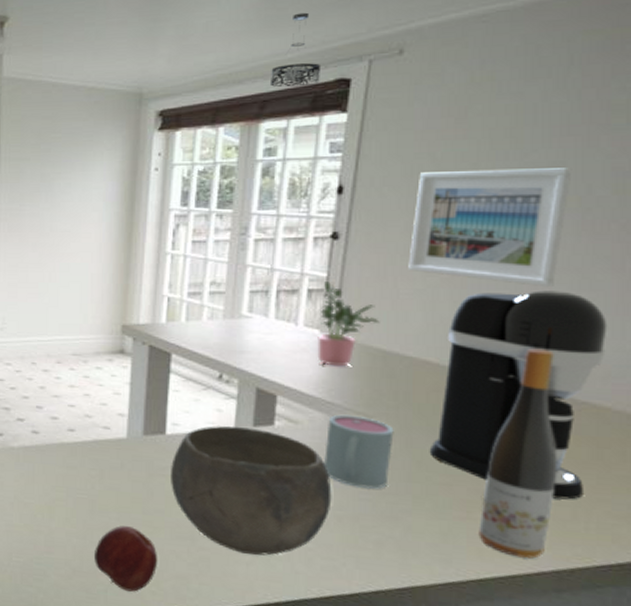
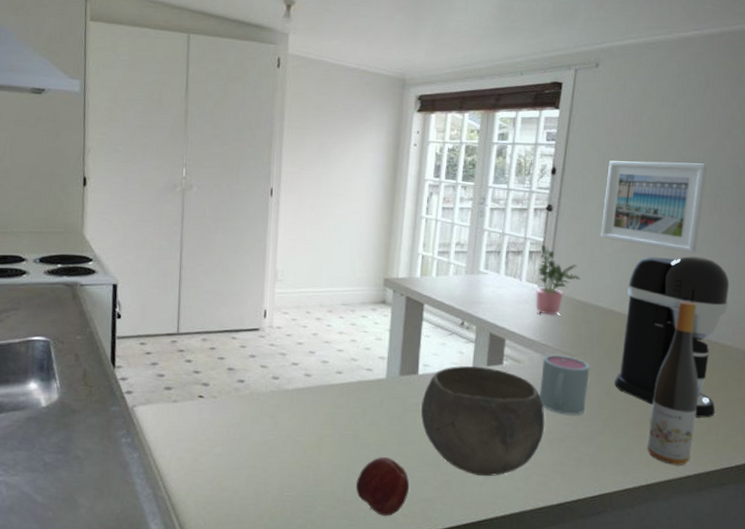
pendant light: present [269,12,322,88] -> none [503,26,542,85]

